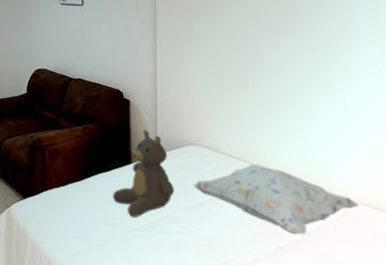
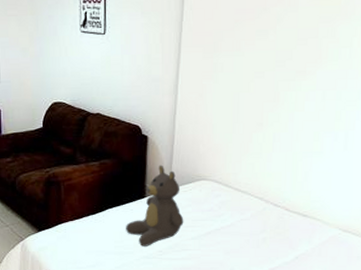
decorative pillow: present [193,164,359,235] -> none [201,198,343,258]

